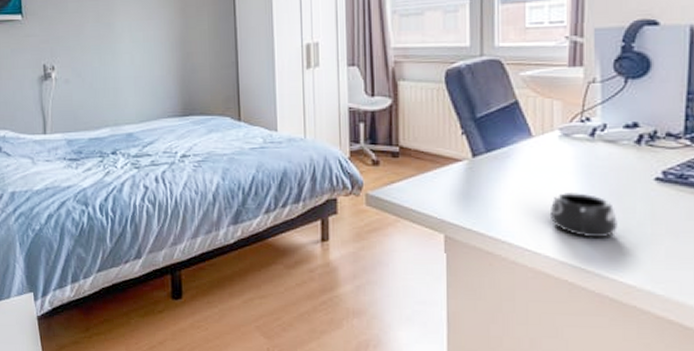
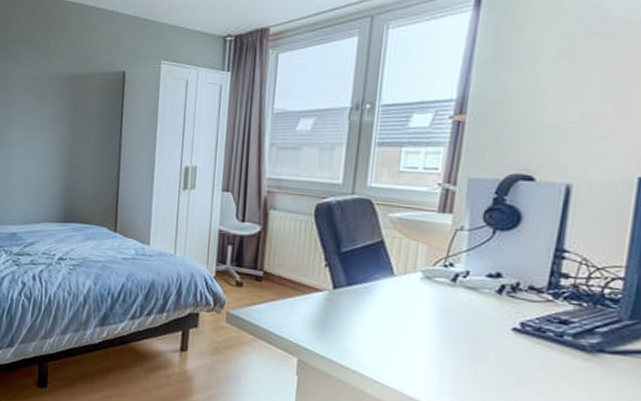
mug: present [549,191,617,239] -> none [402,331,470,380]

